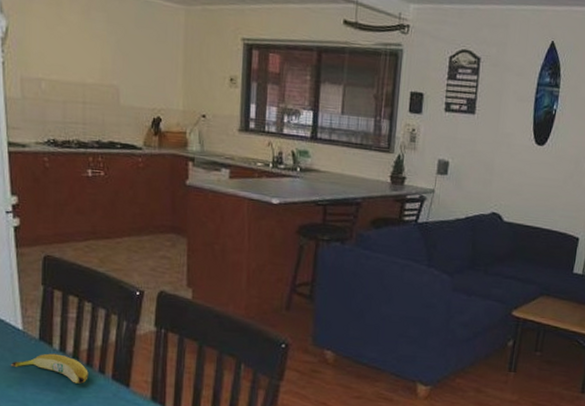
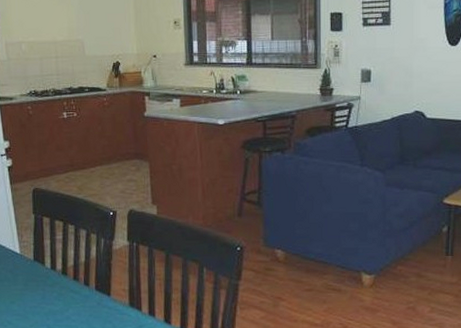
fruit: present [10,353,89,384] -> none [12,271,76,296]

